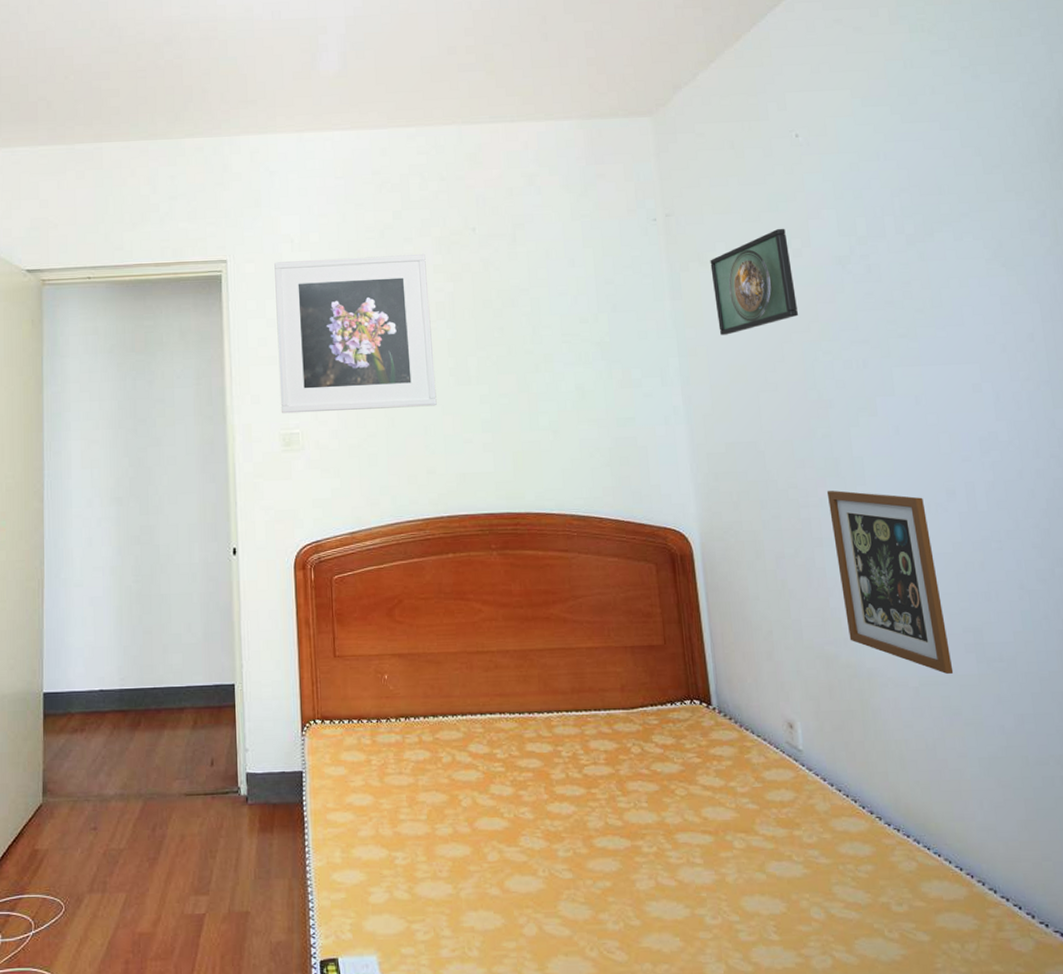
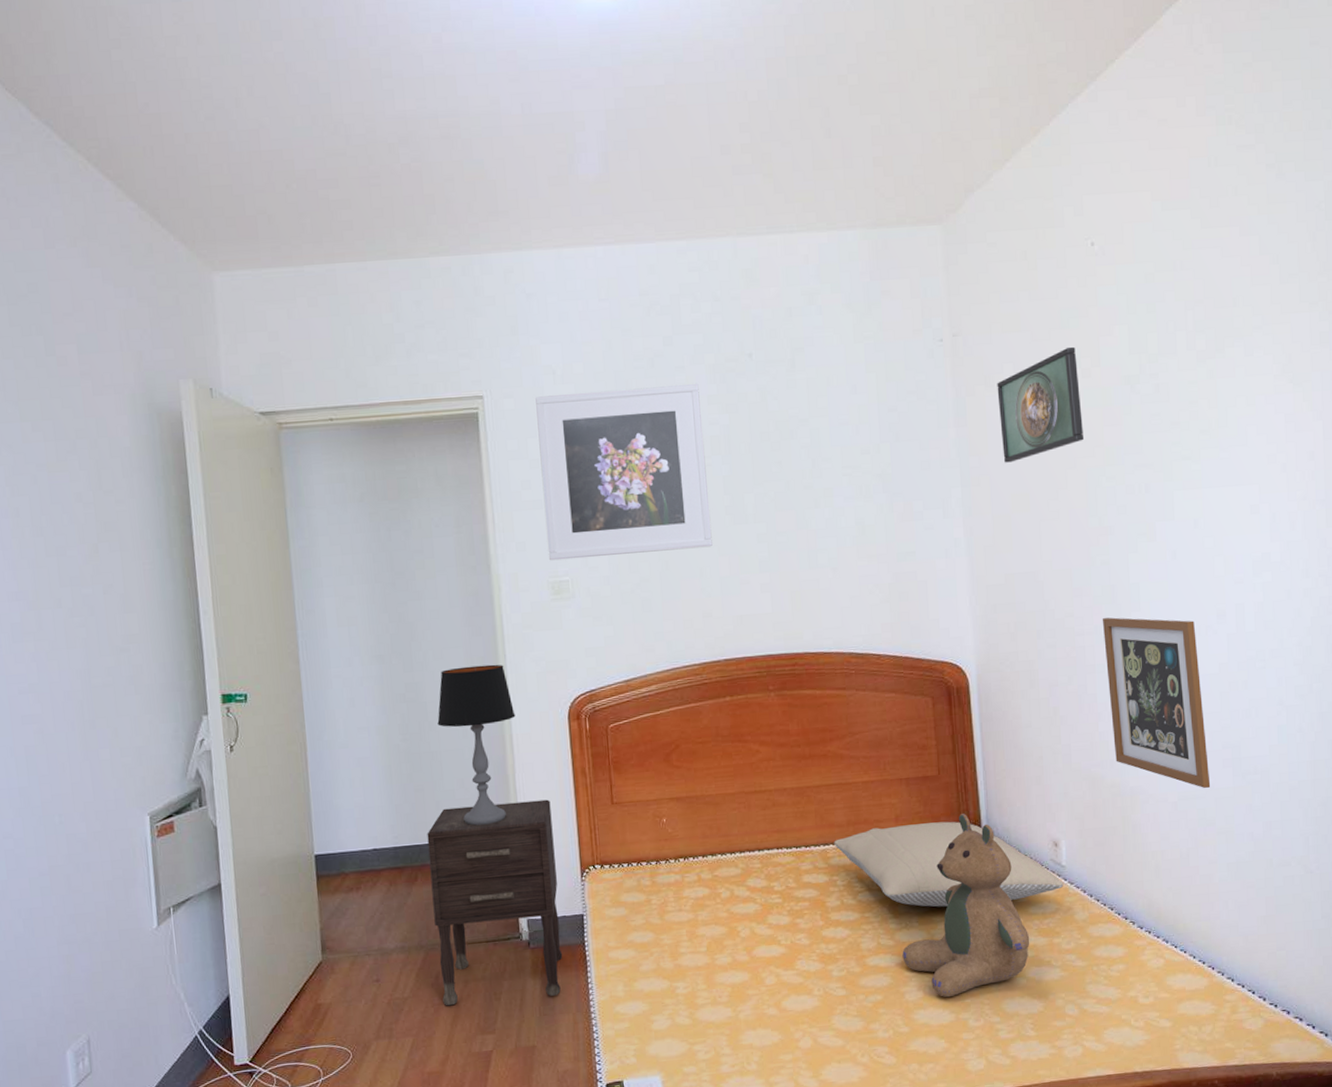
nightstand: none [152,649,280,861] -> present [427,799,563,1006]
table lamp: none [169,511,244,672] -> present [437,664,516,826]
pillow: none [558,694,802,787] -> present [834,821,1064,907]
teddy bear: none [631,687,769,890] -> present [902,814,1030,998]

